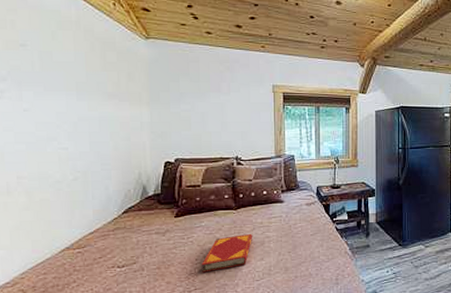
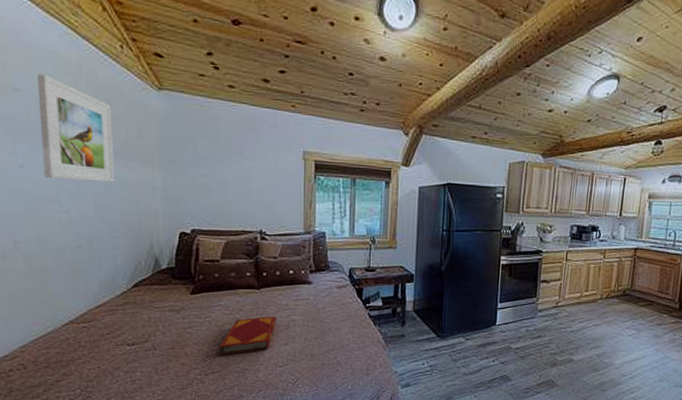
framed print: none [42,30,108,120] -> present [37,73,115,182]

